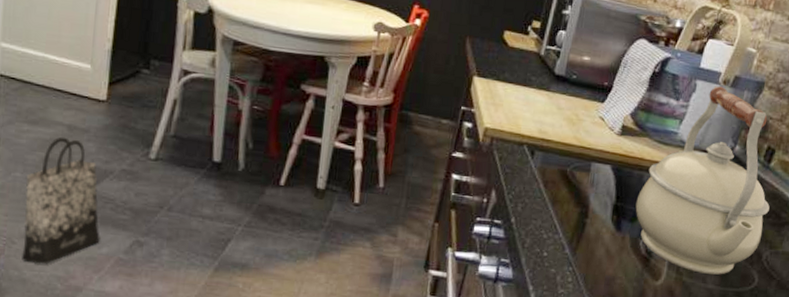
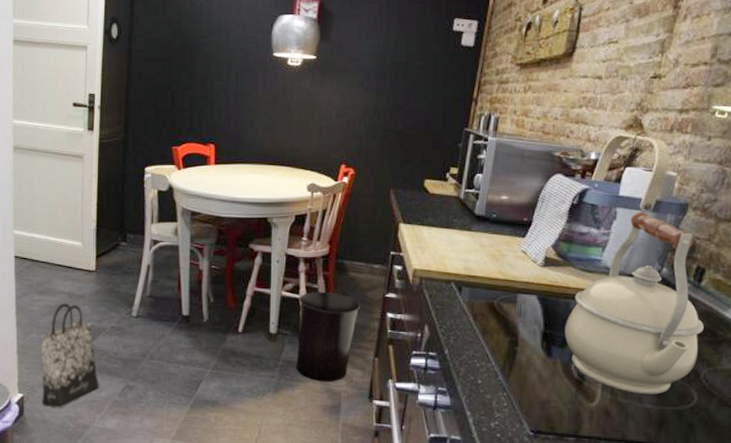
waste bin: none [344,144,423,248] -> present [296,291,360,382]

